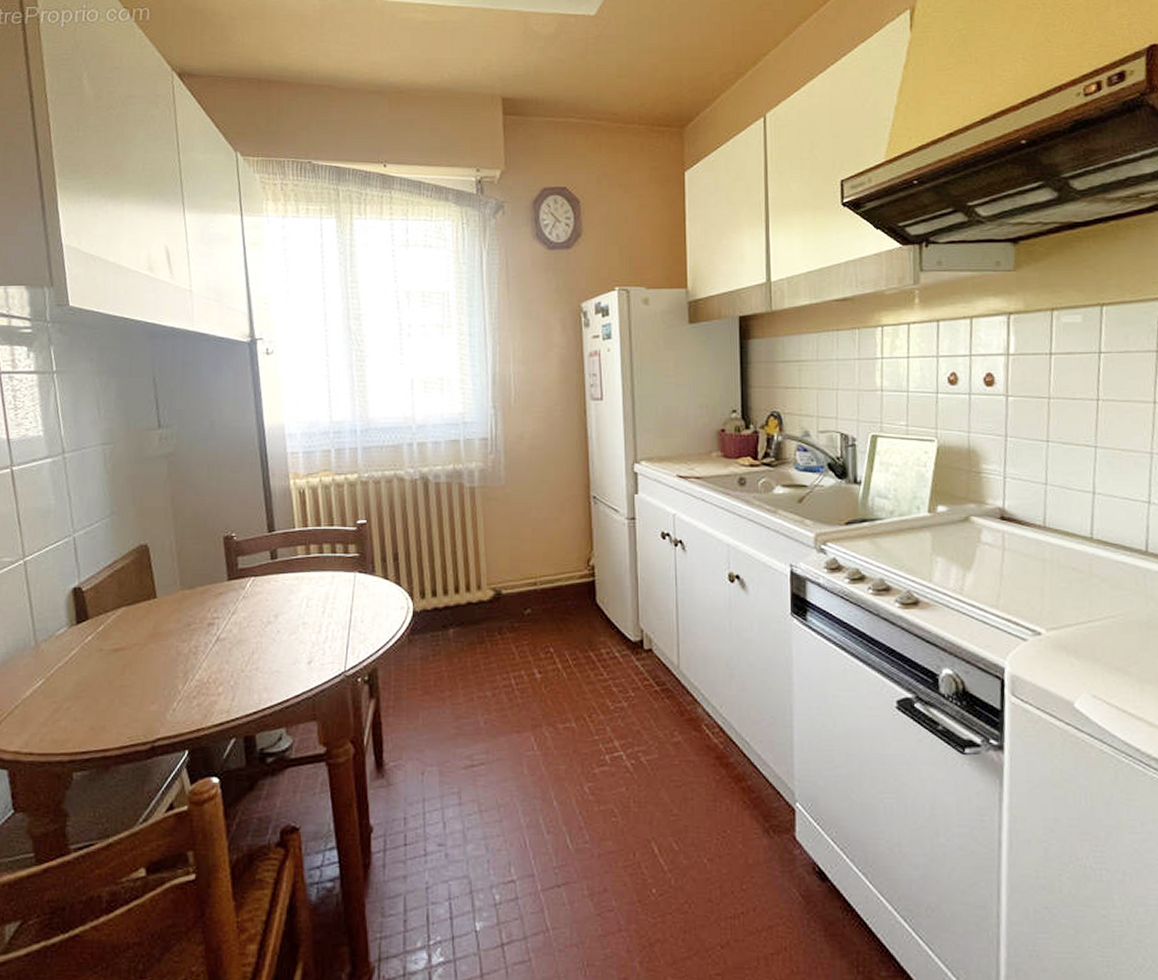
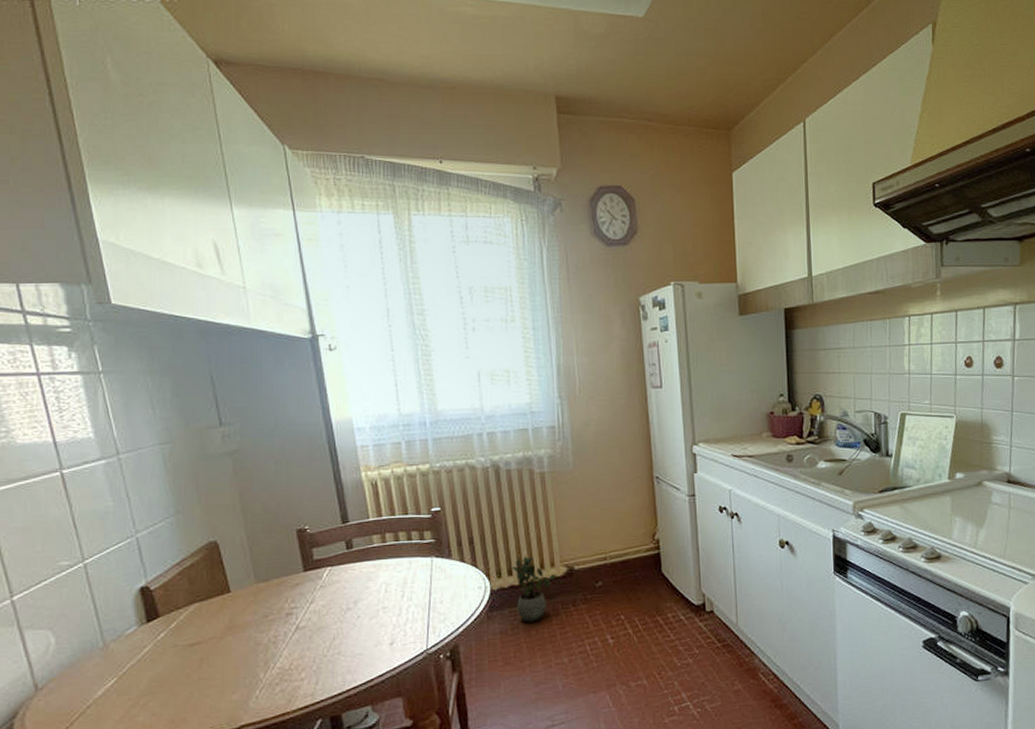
potted plant: none [435,577,482,649] -> present [511,556,556,622]

